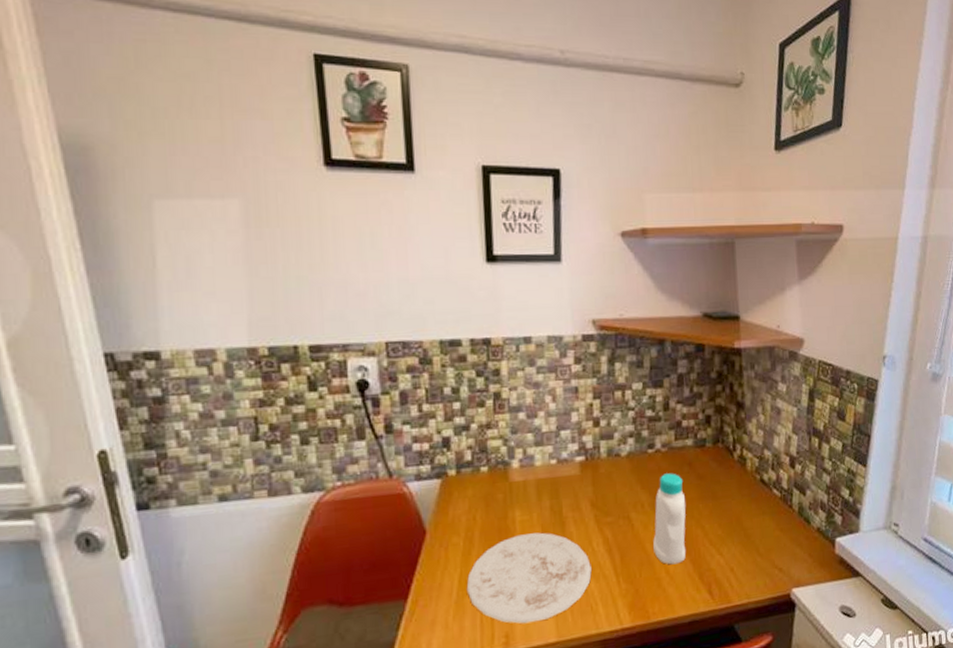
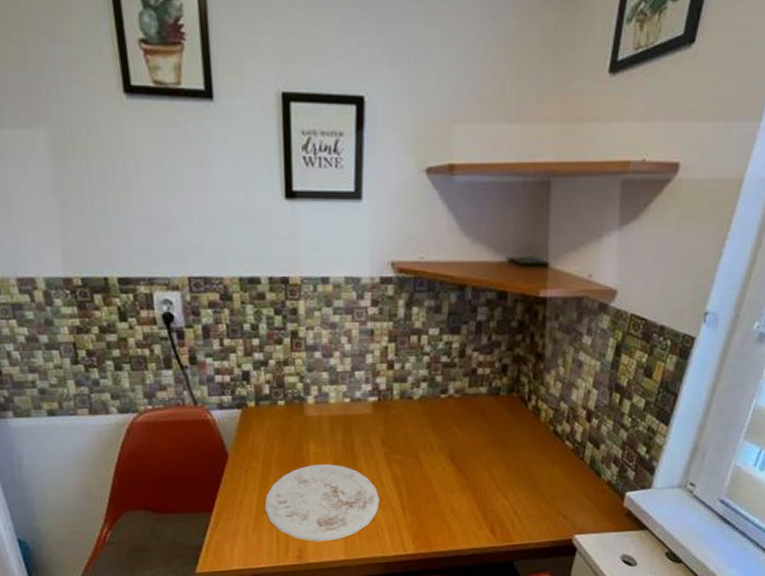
bottle: present [653,473,686,565] -> none [440,418,475,503]

